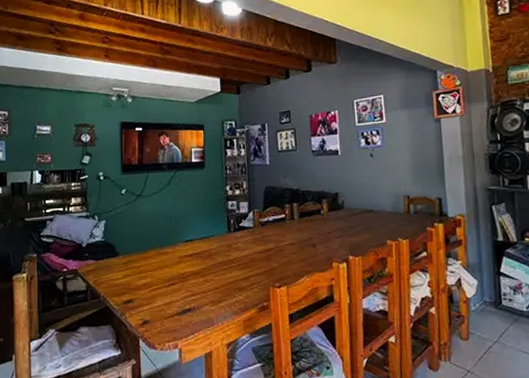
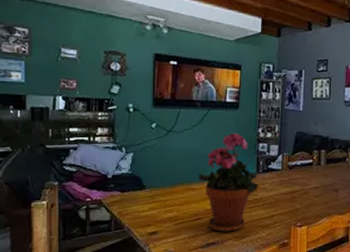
potted plant: none [169,192,231,297] -> present [198,132,258,232]

